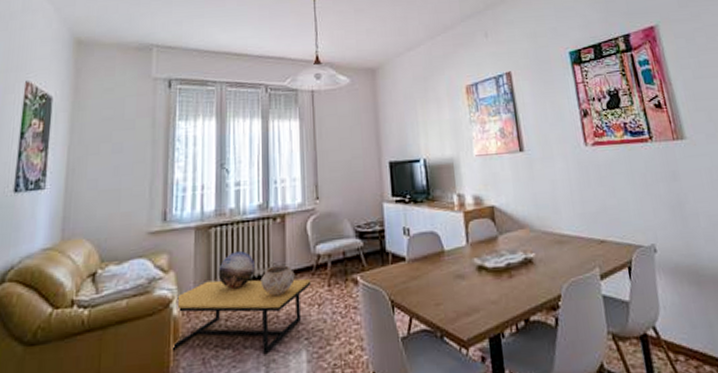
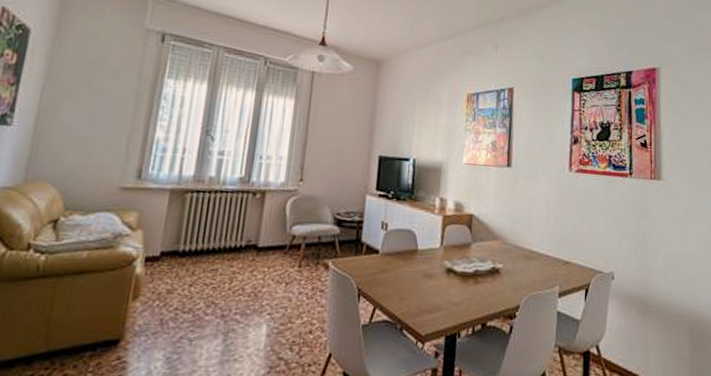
coffee table: present [173,279,312,355] -> none [131,245,283,324]
decorative globe: present [218,251,256,289] -> none [188,220,228,256]
ceramic pot: present [260,265,295,297] -> none [230,240,267,270]

